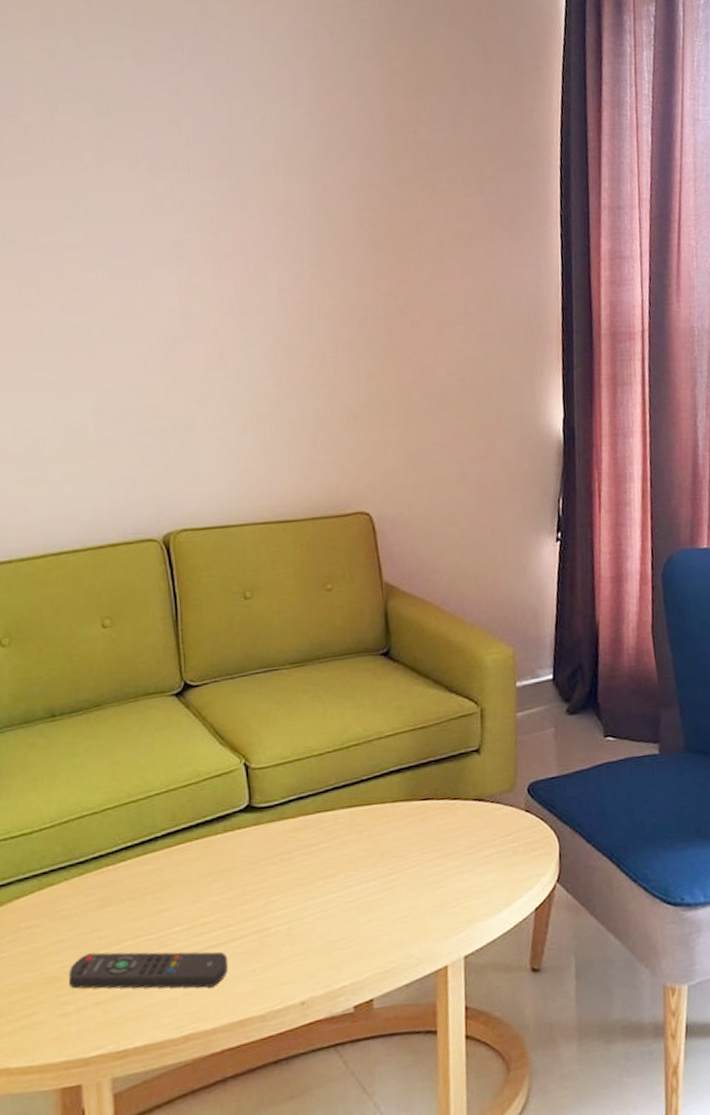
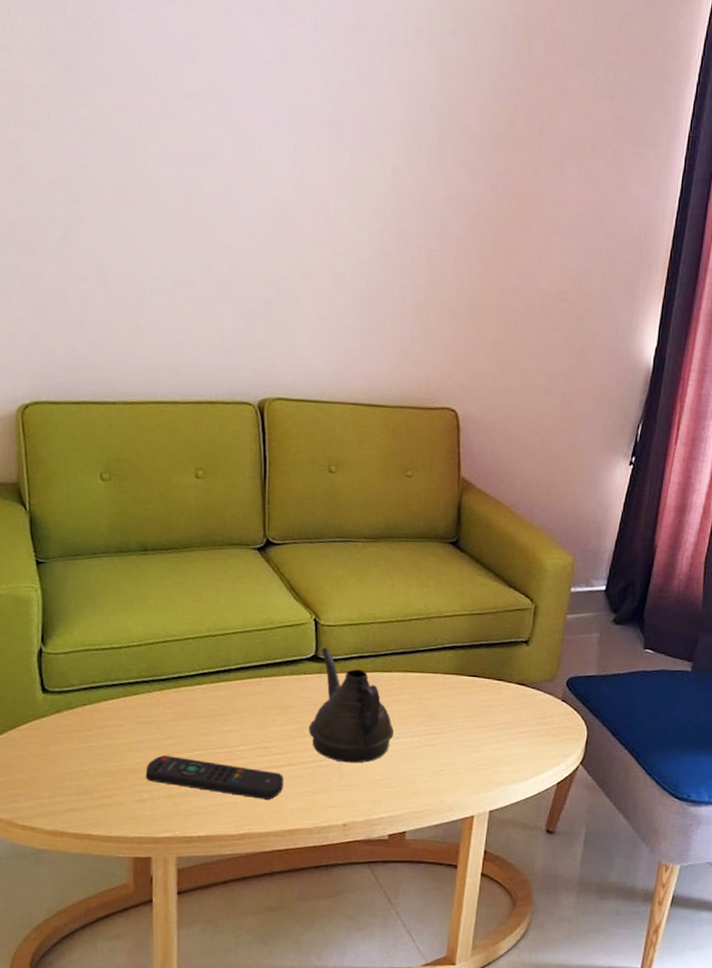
teapot: none [250,794,346,927] -> present [308,647,394,763]

